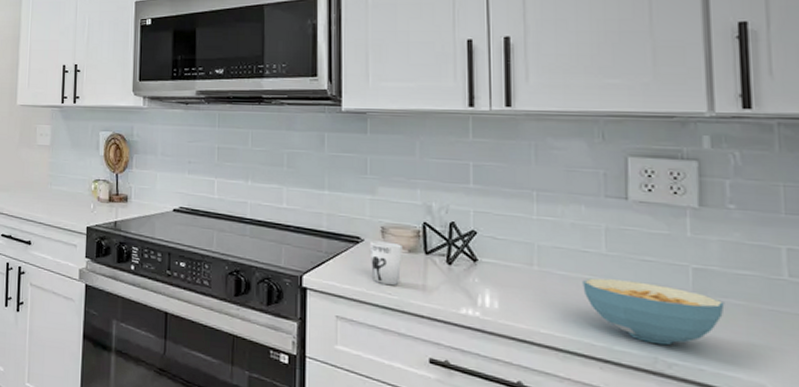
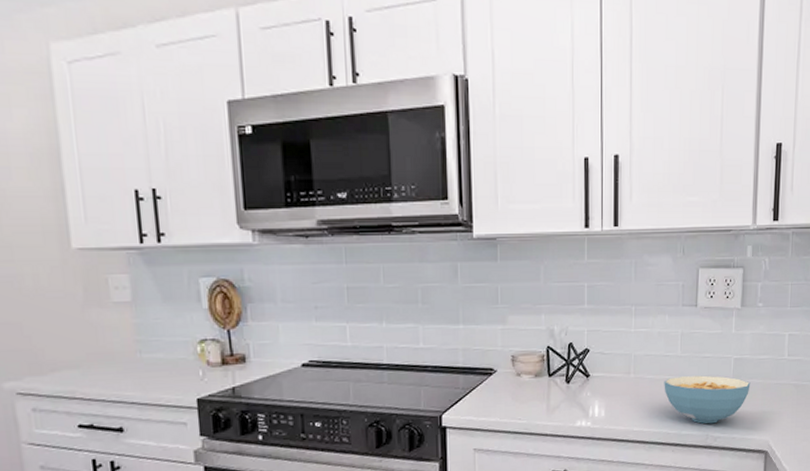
cup: present [369,240,403,285] -> none [501,369,530,411]

